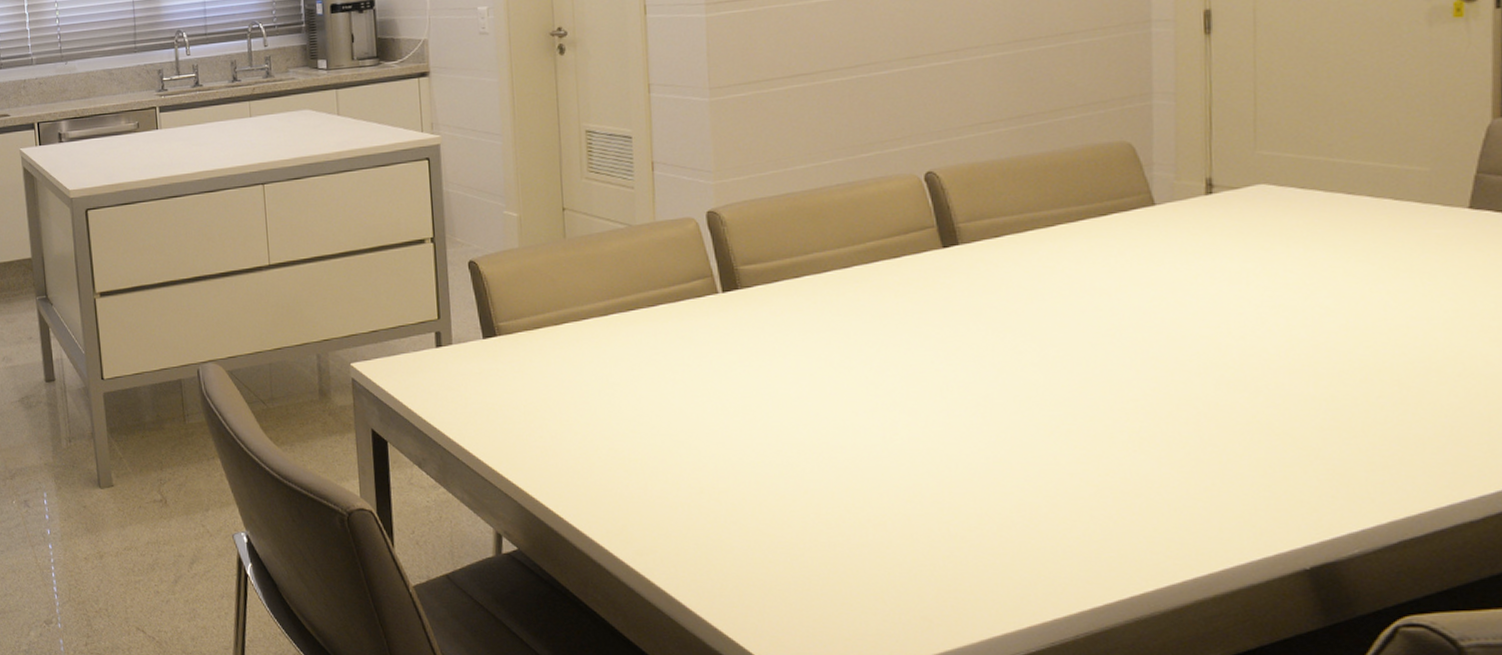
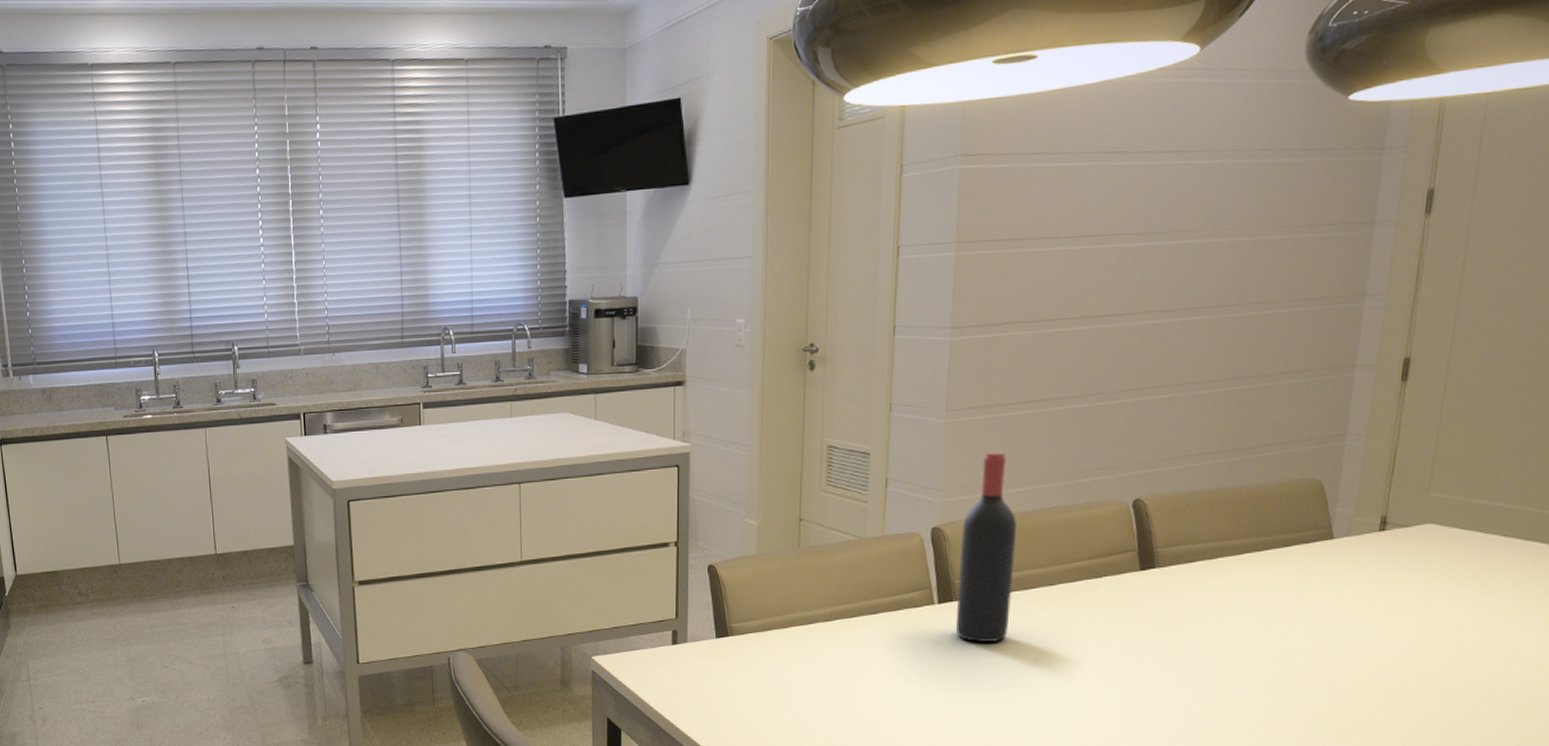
wine bottle: none [740,128,803,332] -> present [955,451,1016,642]

